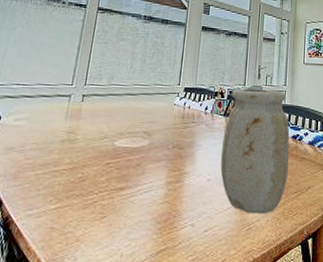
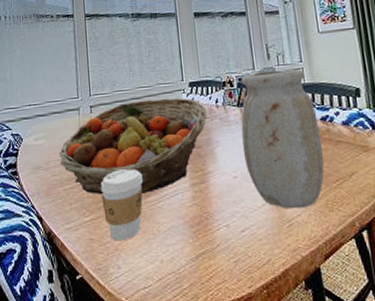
fruit basket: none [36,97,195,188] -> present [59,98,207,195]
coffee cup: none [72,160,121,232] -> present [101,169,144,241]

